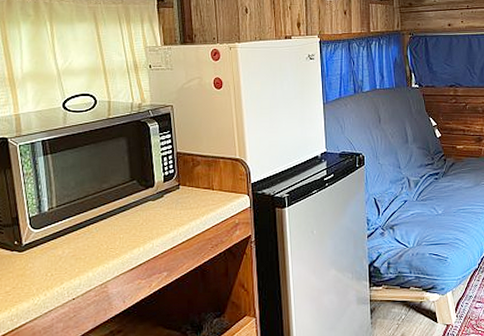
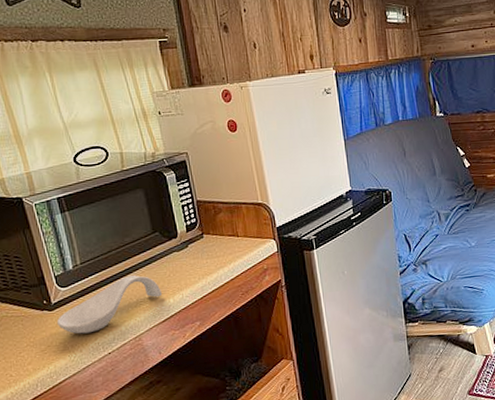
spoon rest: none [25,222,132,278] -> present [56,275,162,334]

